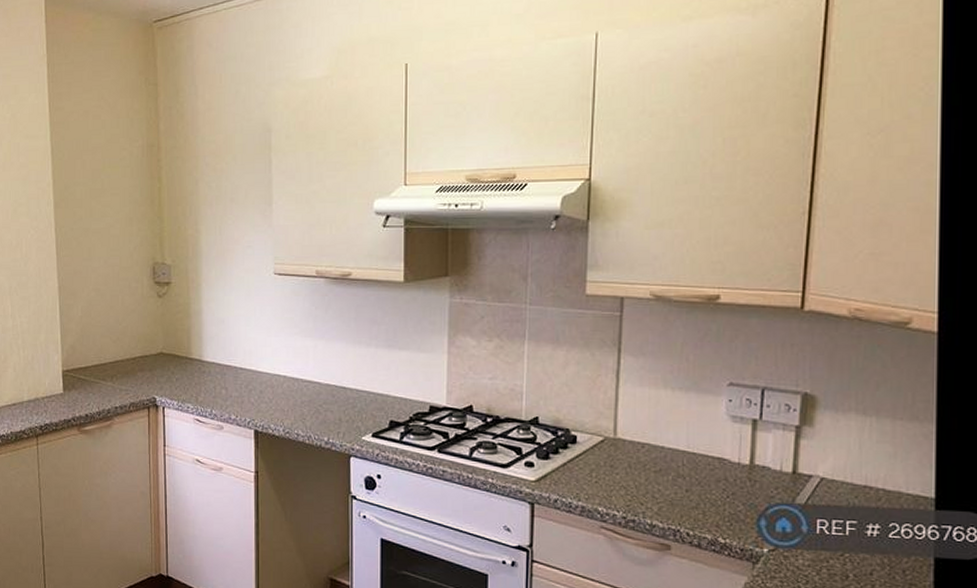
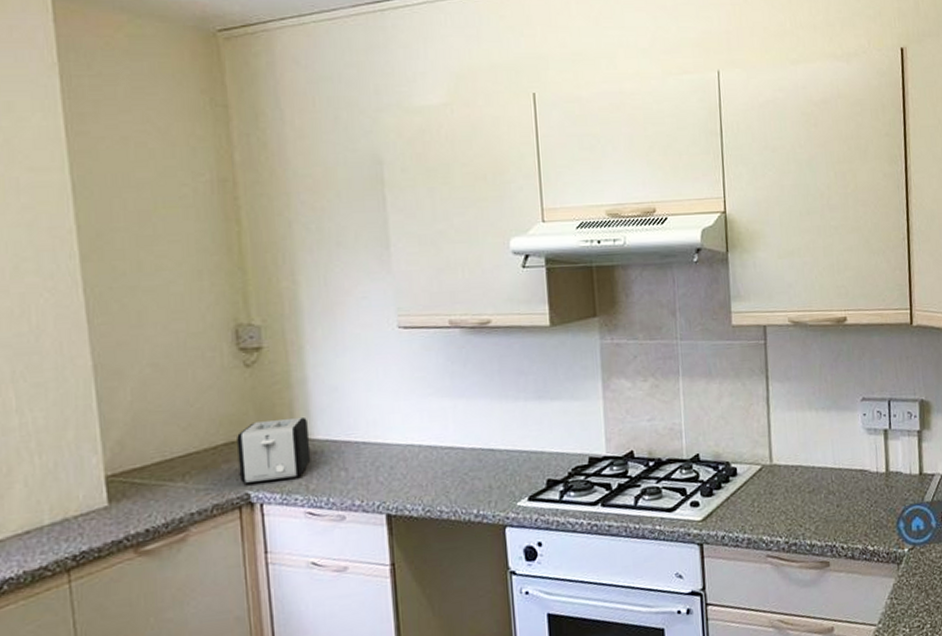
toaster: none [149,341,201,390] -> present [237,416,311,483]

